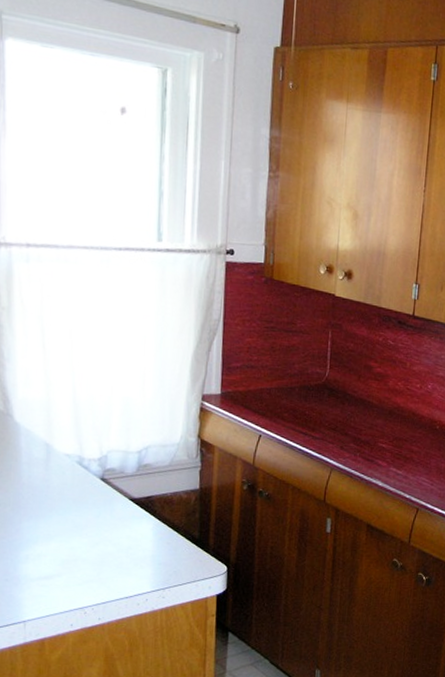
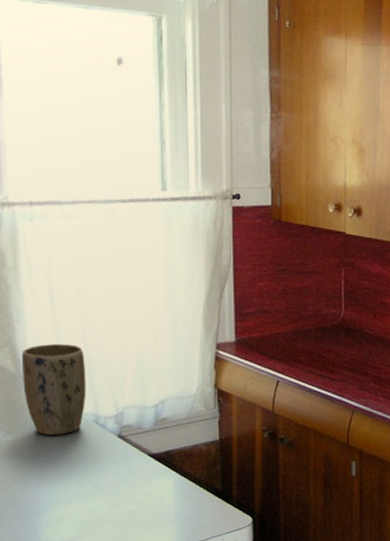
plant pot: none [10,384,73,474] -> present [21,343,87,435]

